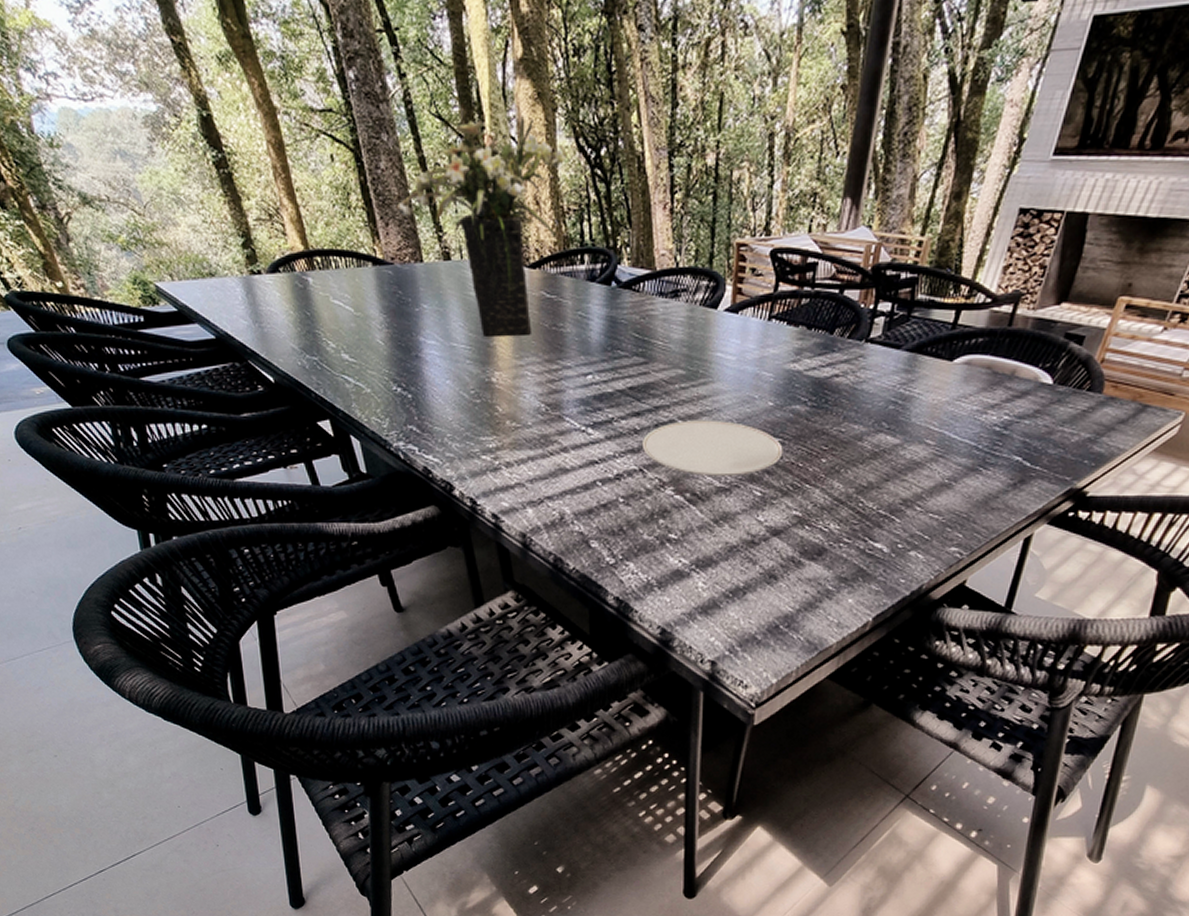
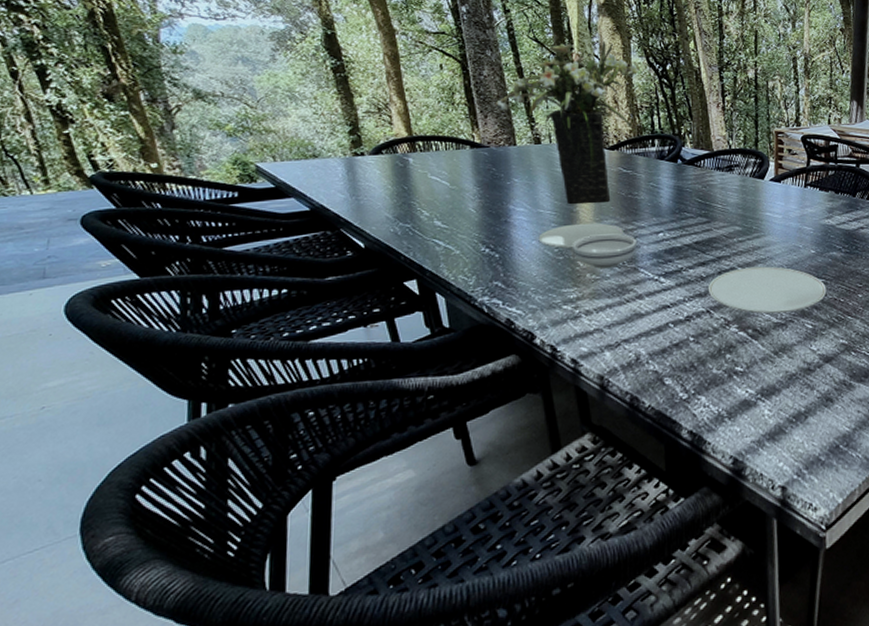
plate: none [452,360,547,390] -> present [538,223,623,249]
bowl: none [490,374,561,415] -> present [573,233,637,269]

